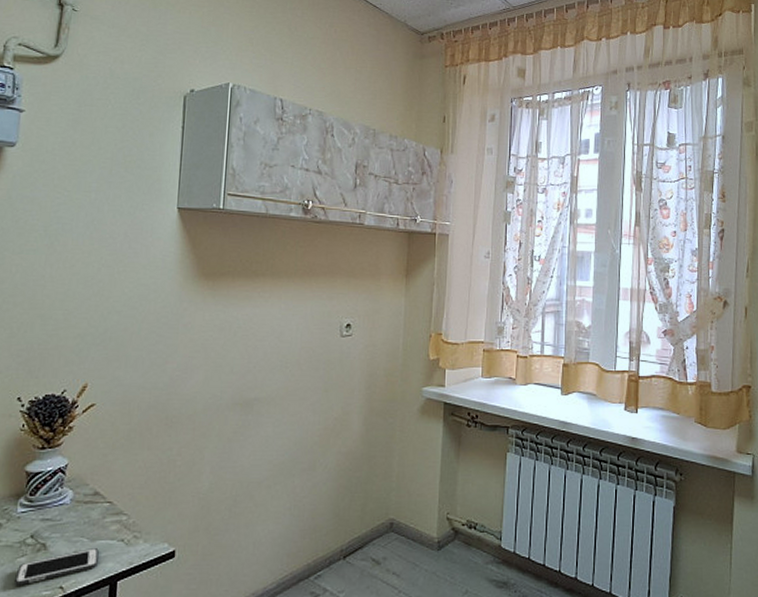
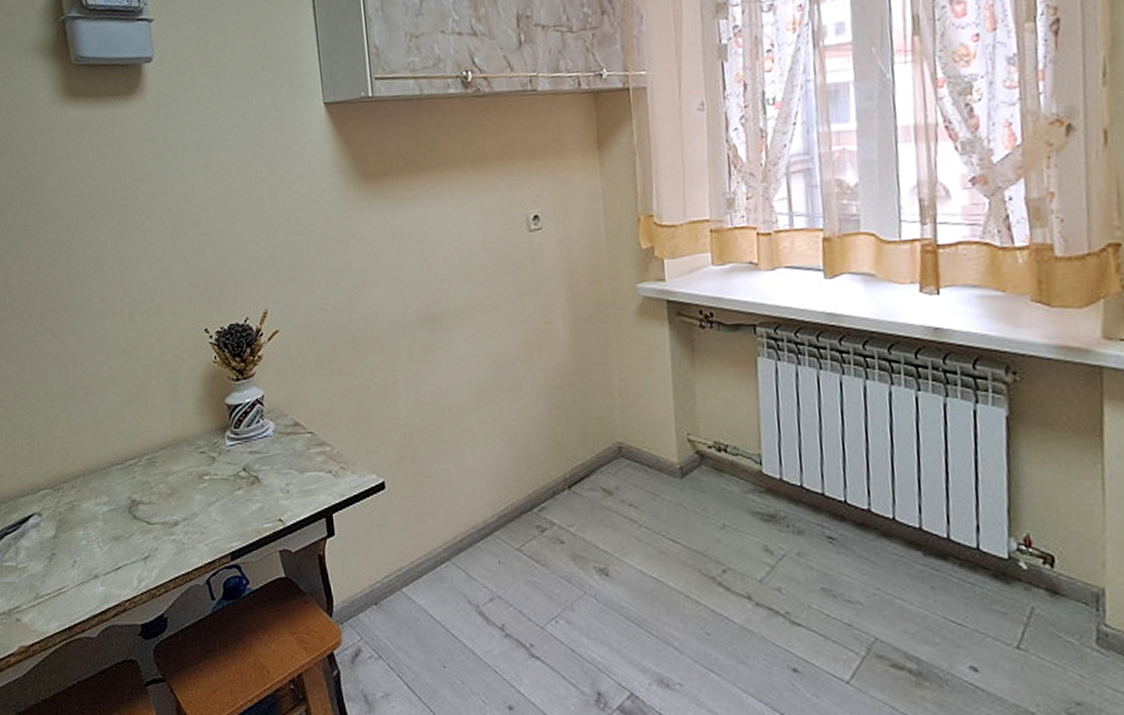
cell phone: present [15,548,99,586] -> none [236,480,311,519]

